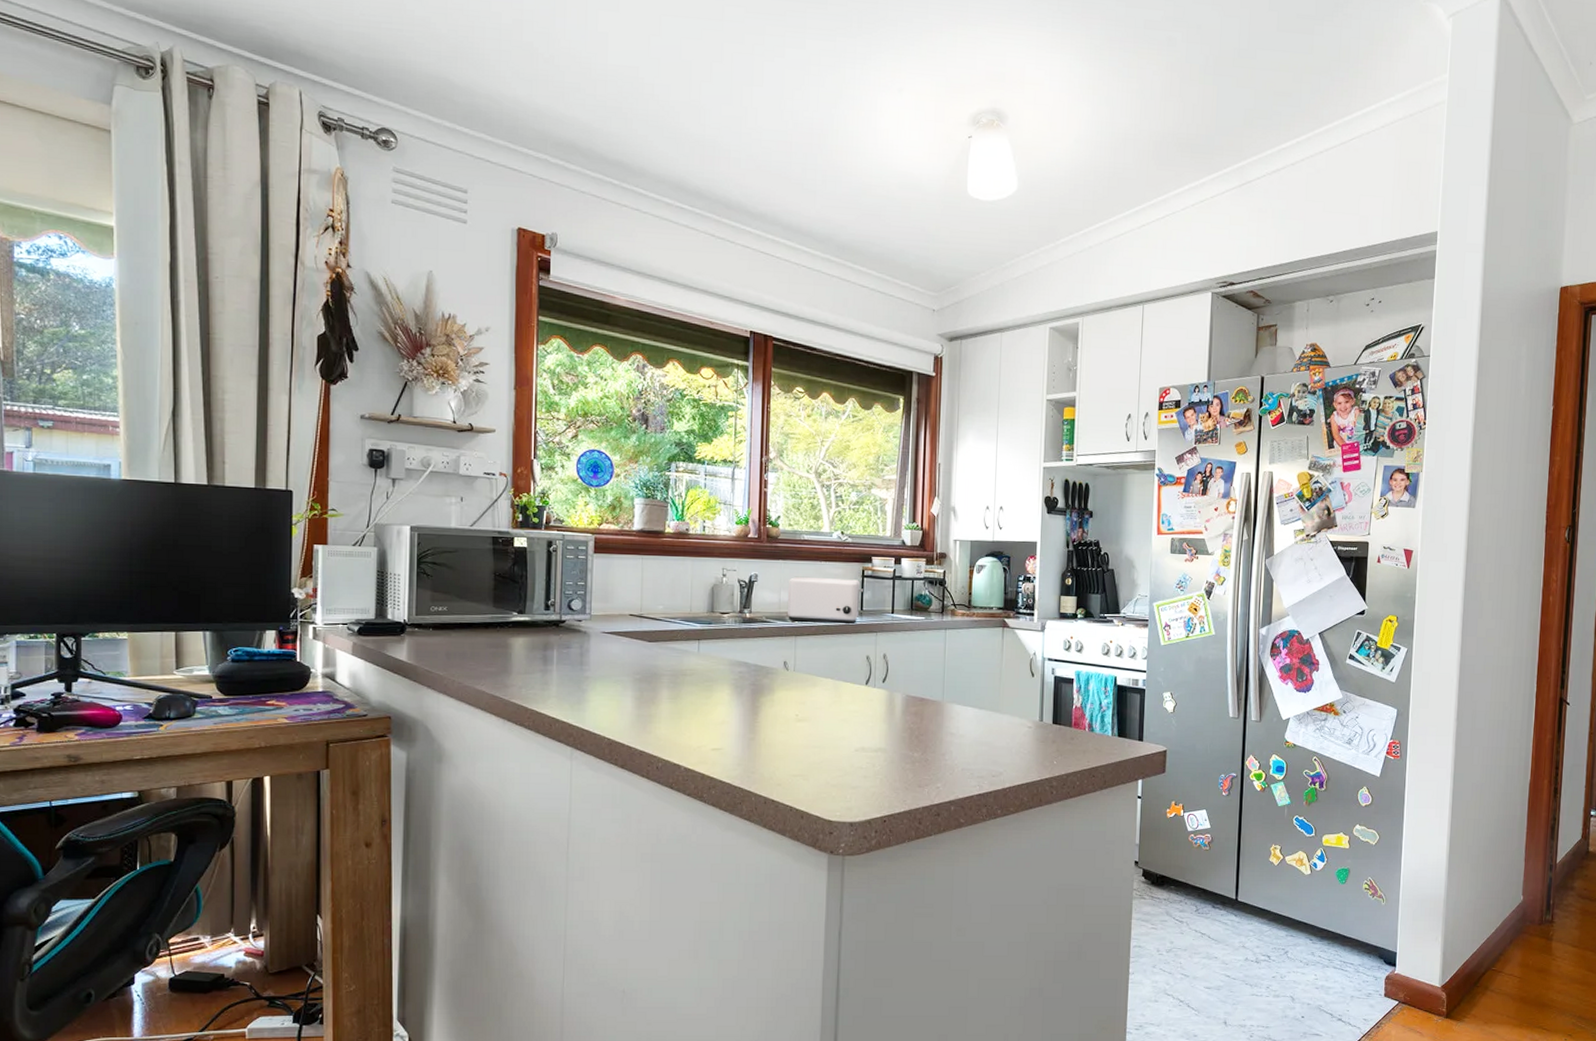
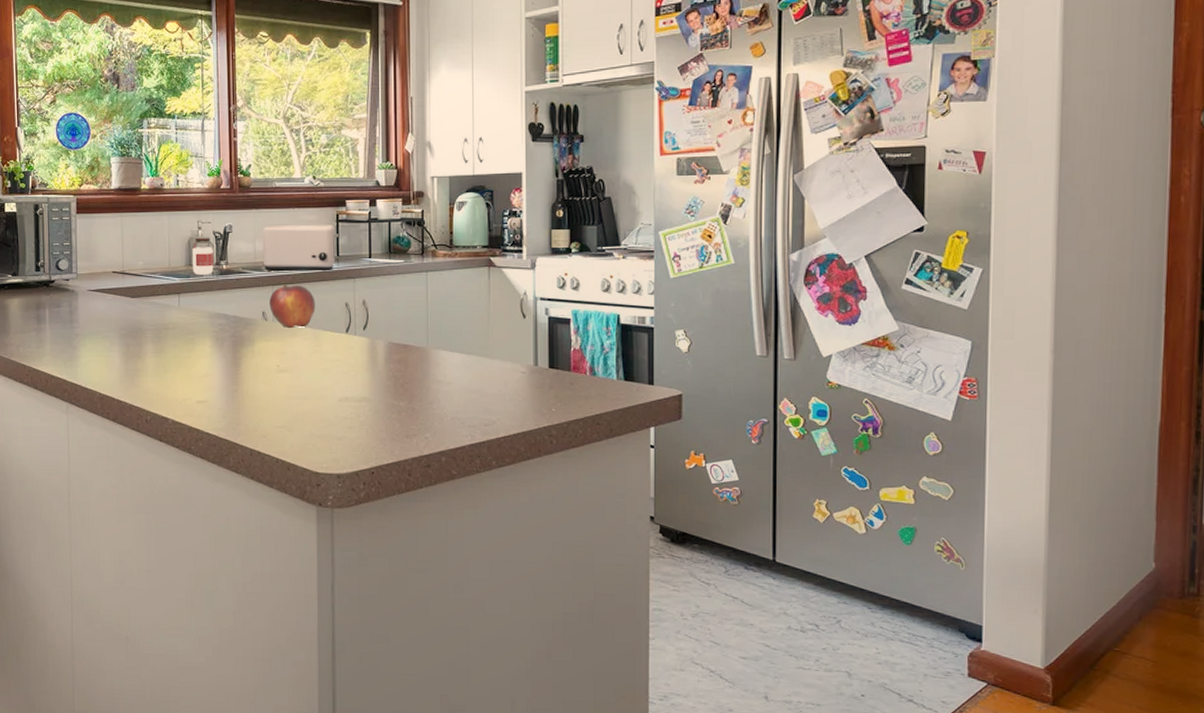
jar: none [715,584,738,623] -> present [192,237,214,275]
fruit: none [791,635,837,679] -> present [269,284,316,329]

